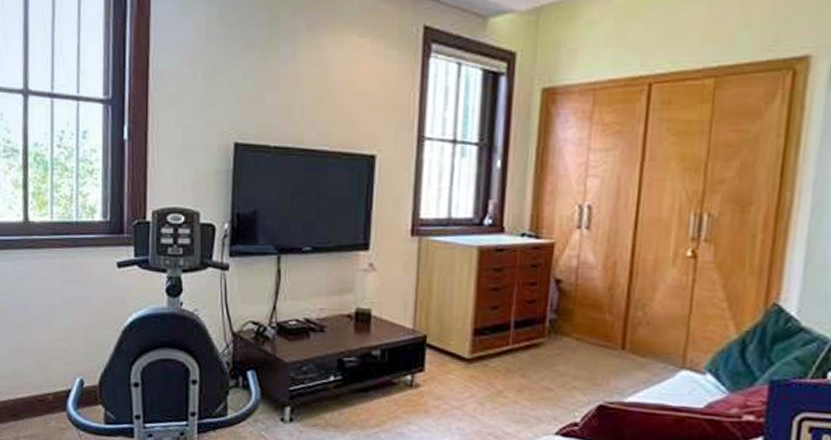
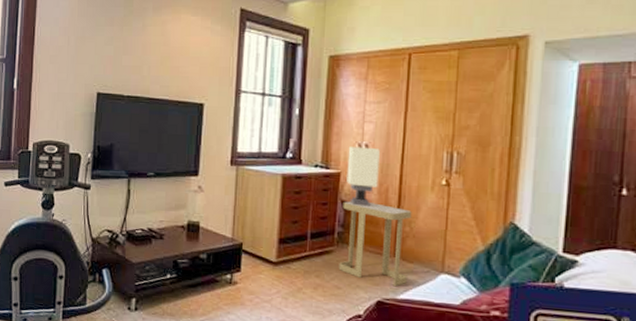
side table: none [550,280,646,388] -> present [338,201,412,287]
table lamp: none [562,208,607,286] -> present [347,146,380,207]

